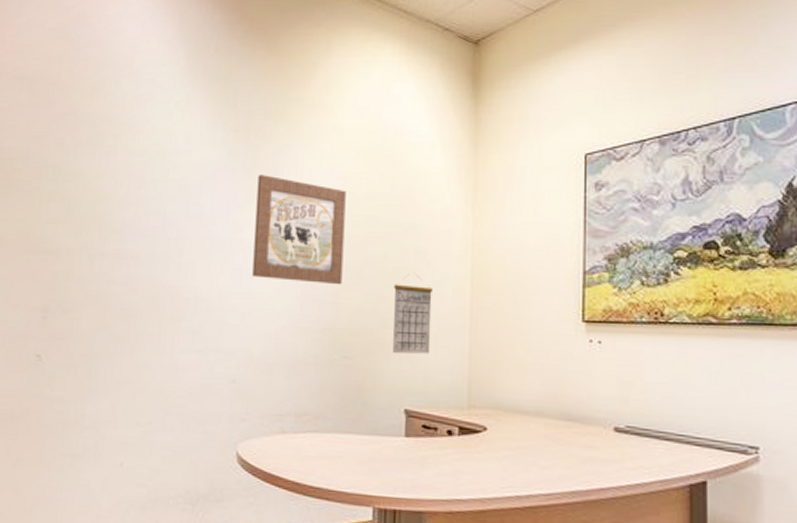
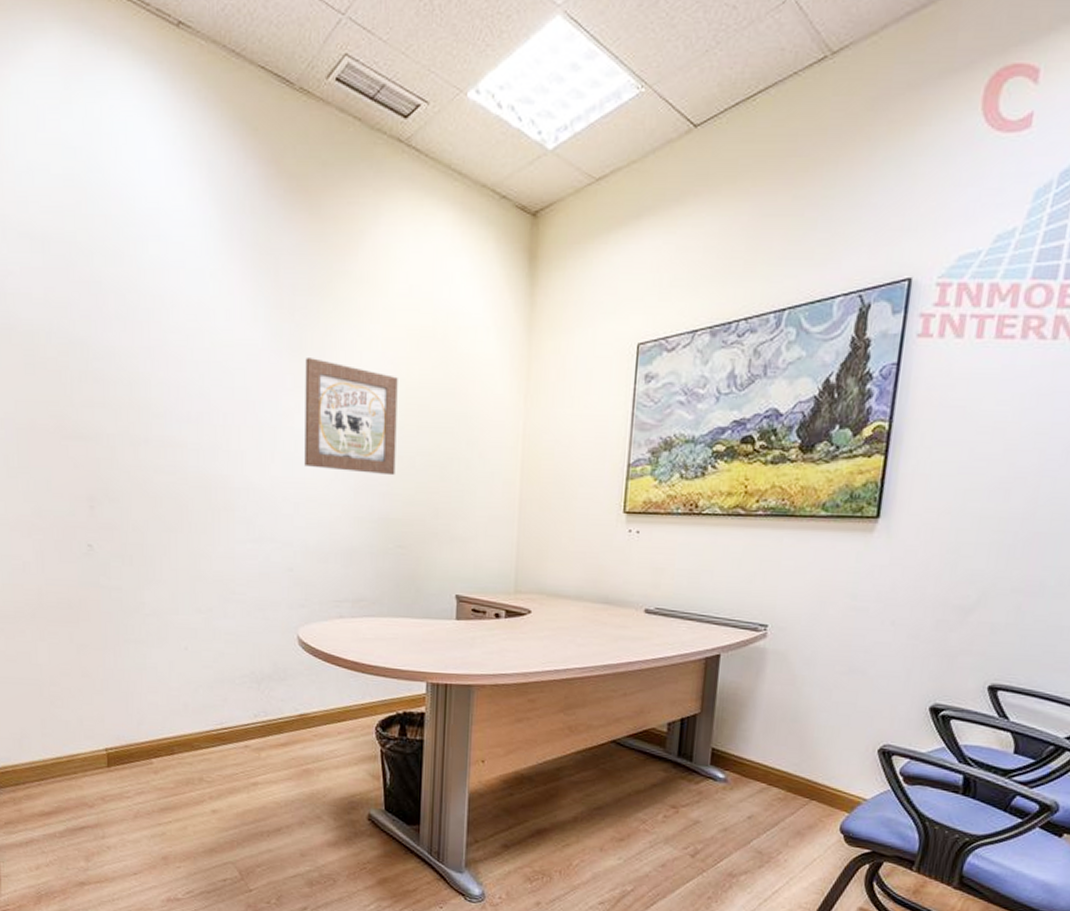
calendar: present [392,275,432,354] -> none [444,466,483,543]

